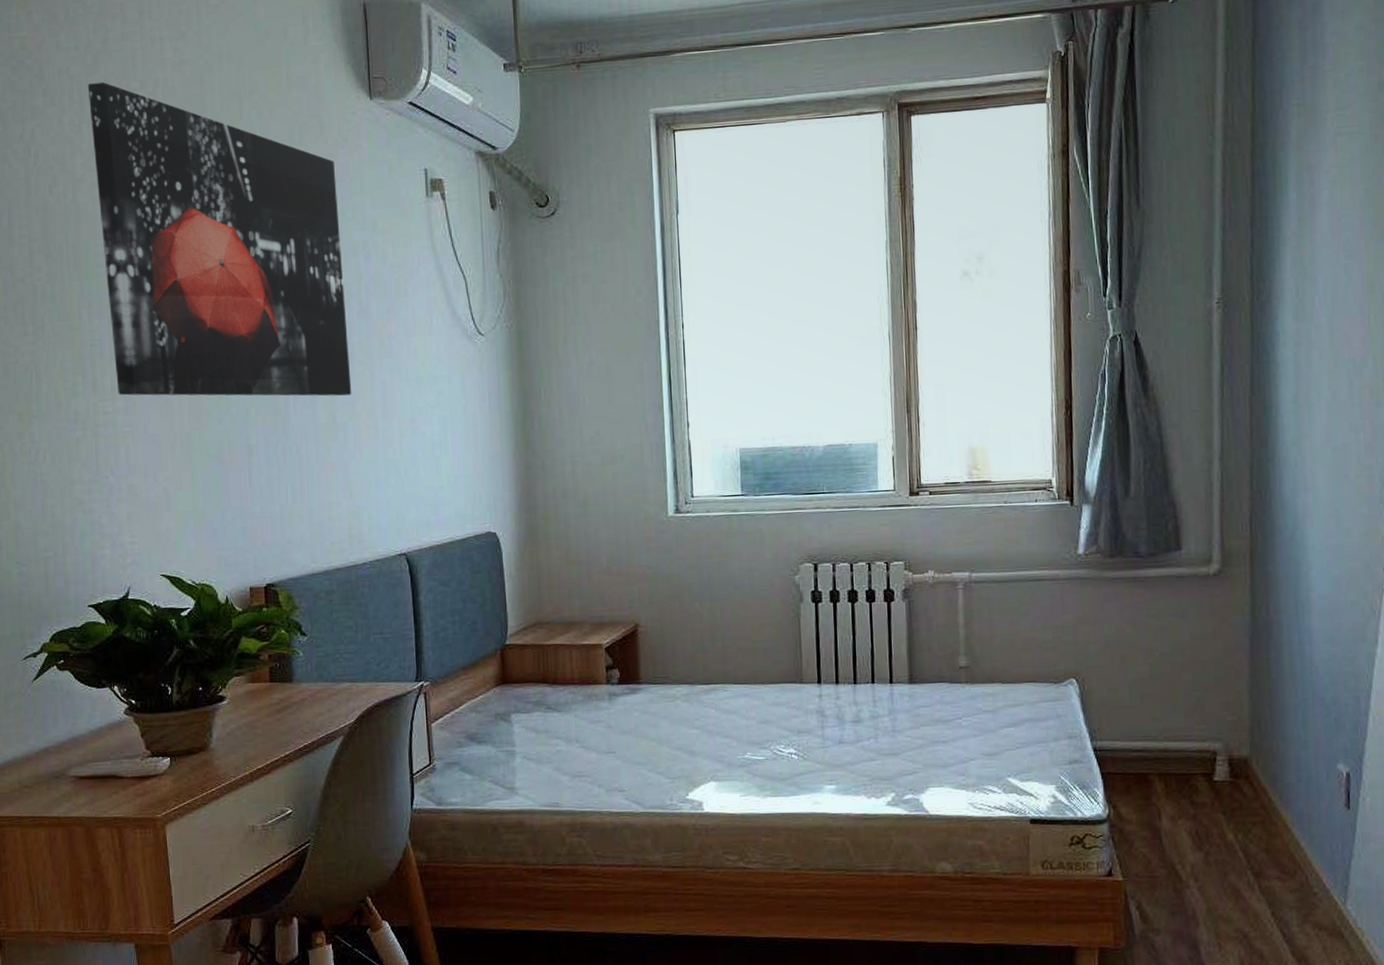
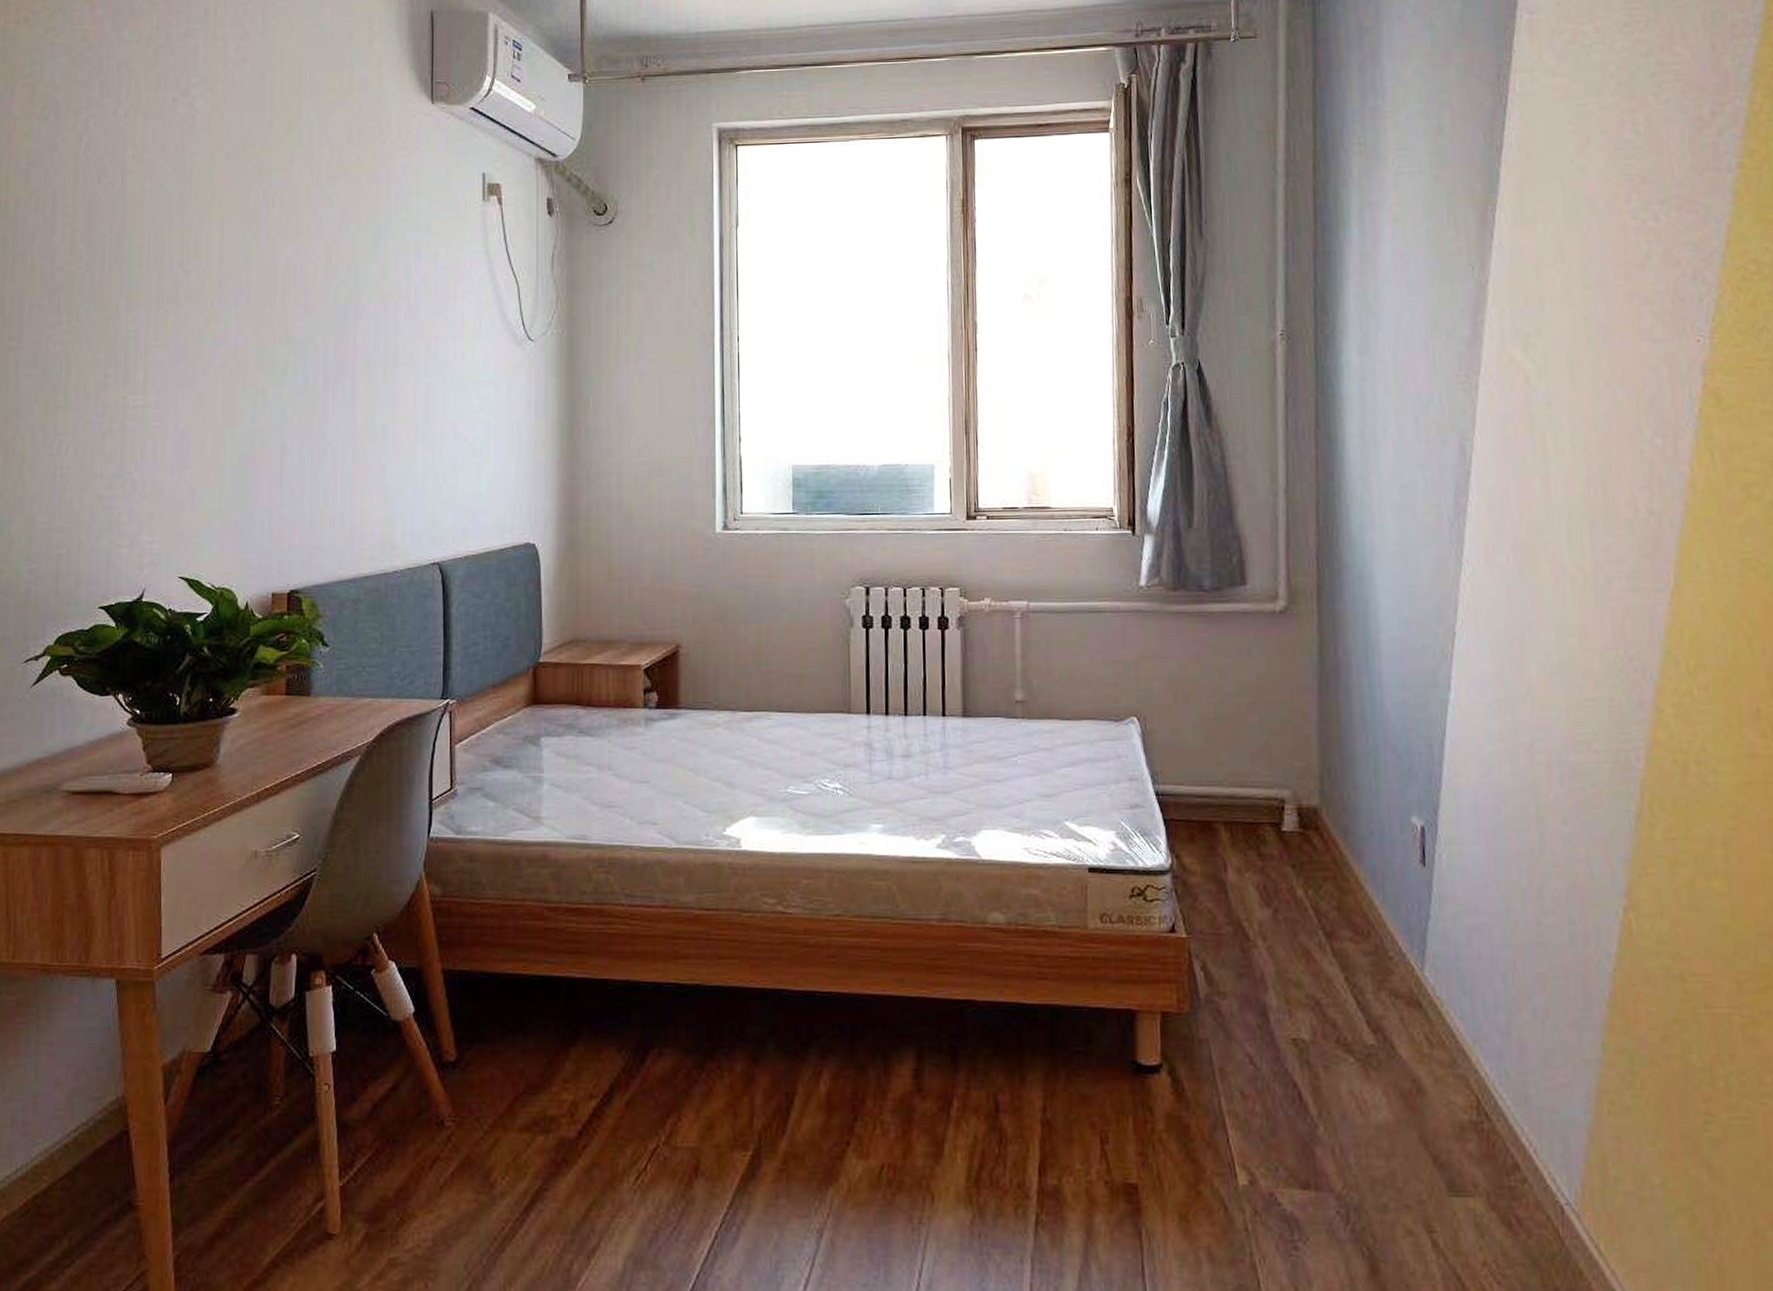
wall art: present [87,81,352,396] -> none [146,76,394,397]

